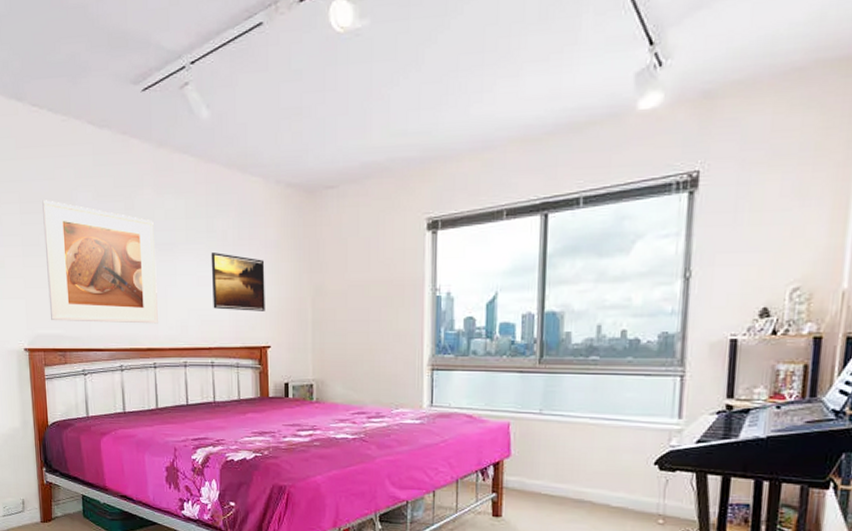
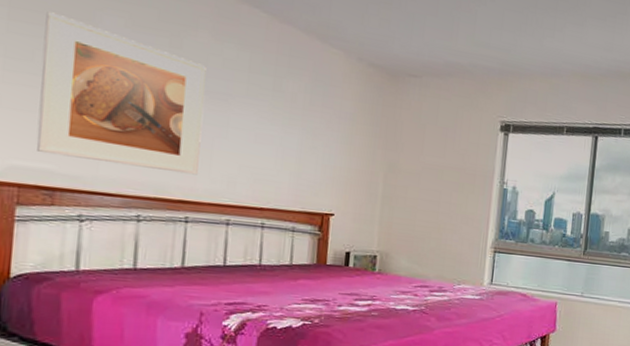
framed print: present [211,253,265,311] -> none [271,112,337,179]

